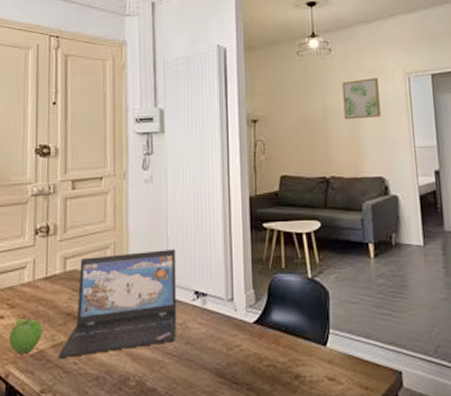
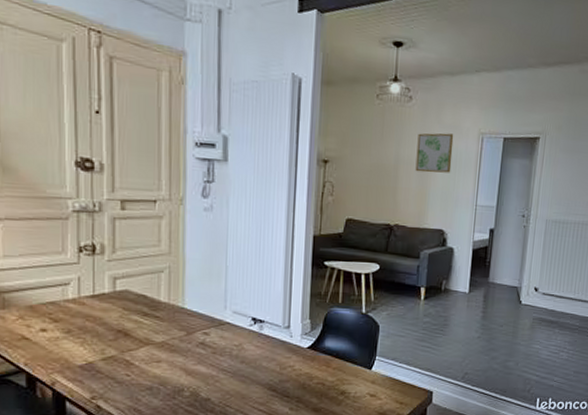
fruit: present [9,317,43,354] -> none [54,332,92,365]
laptop: present [57,249,177,359] -> none [108,278,235,371]

